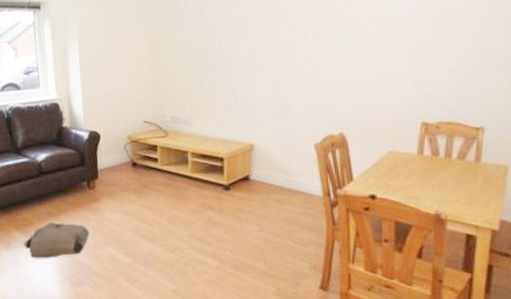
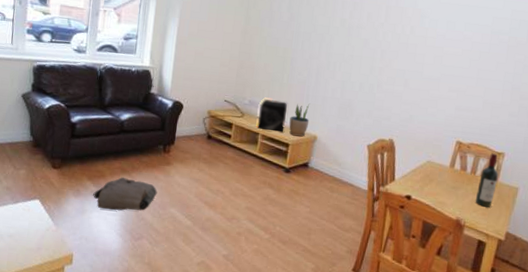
speaker: none [184,111,215,147] -> present [257,99,287,132]
potted plant: none [219,110,242,148] -> present [289,104,309,137]
wine bottle: none [455,129,480,194] -> present [475,153,498,207]

